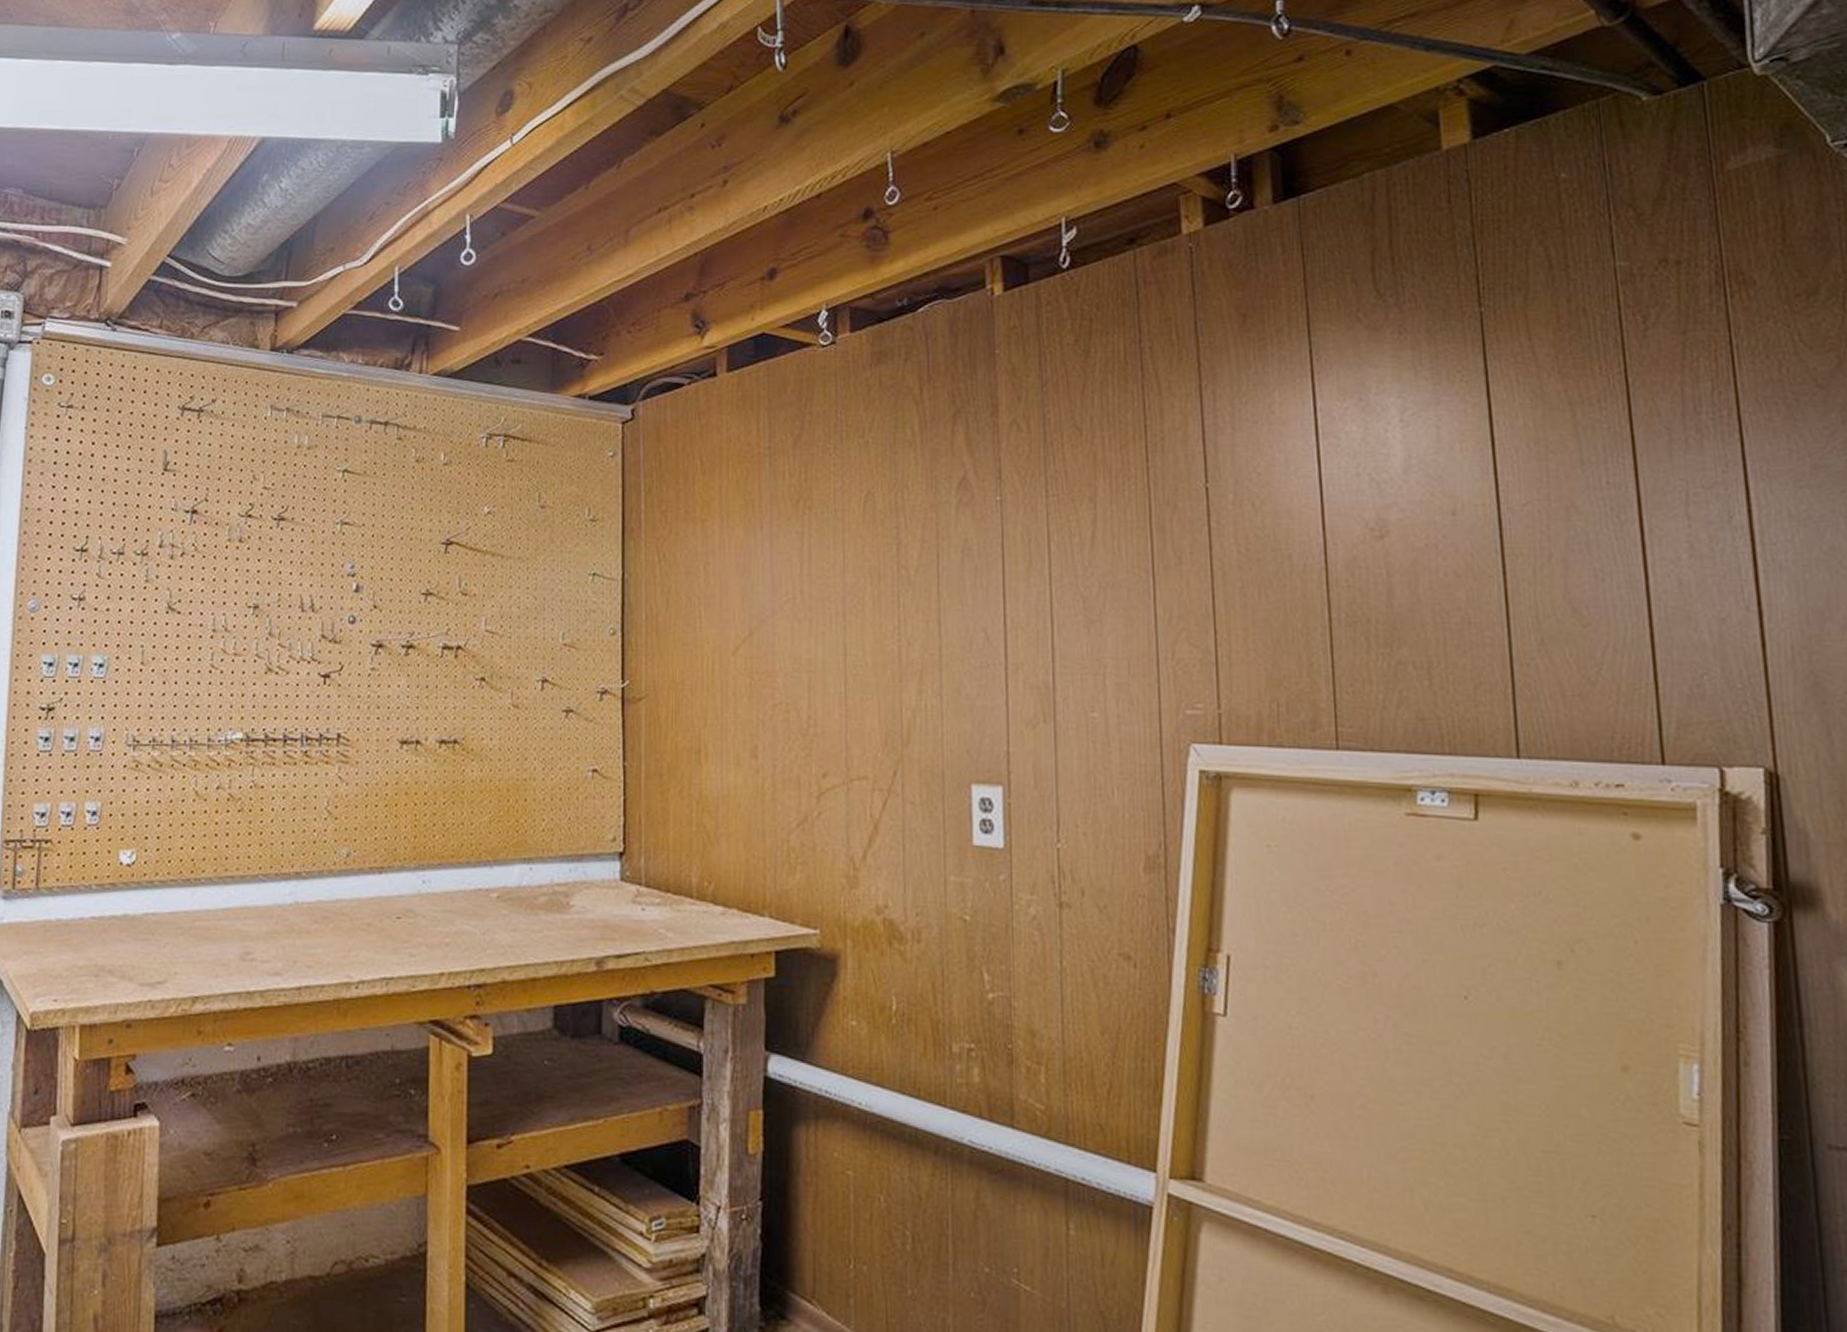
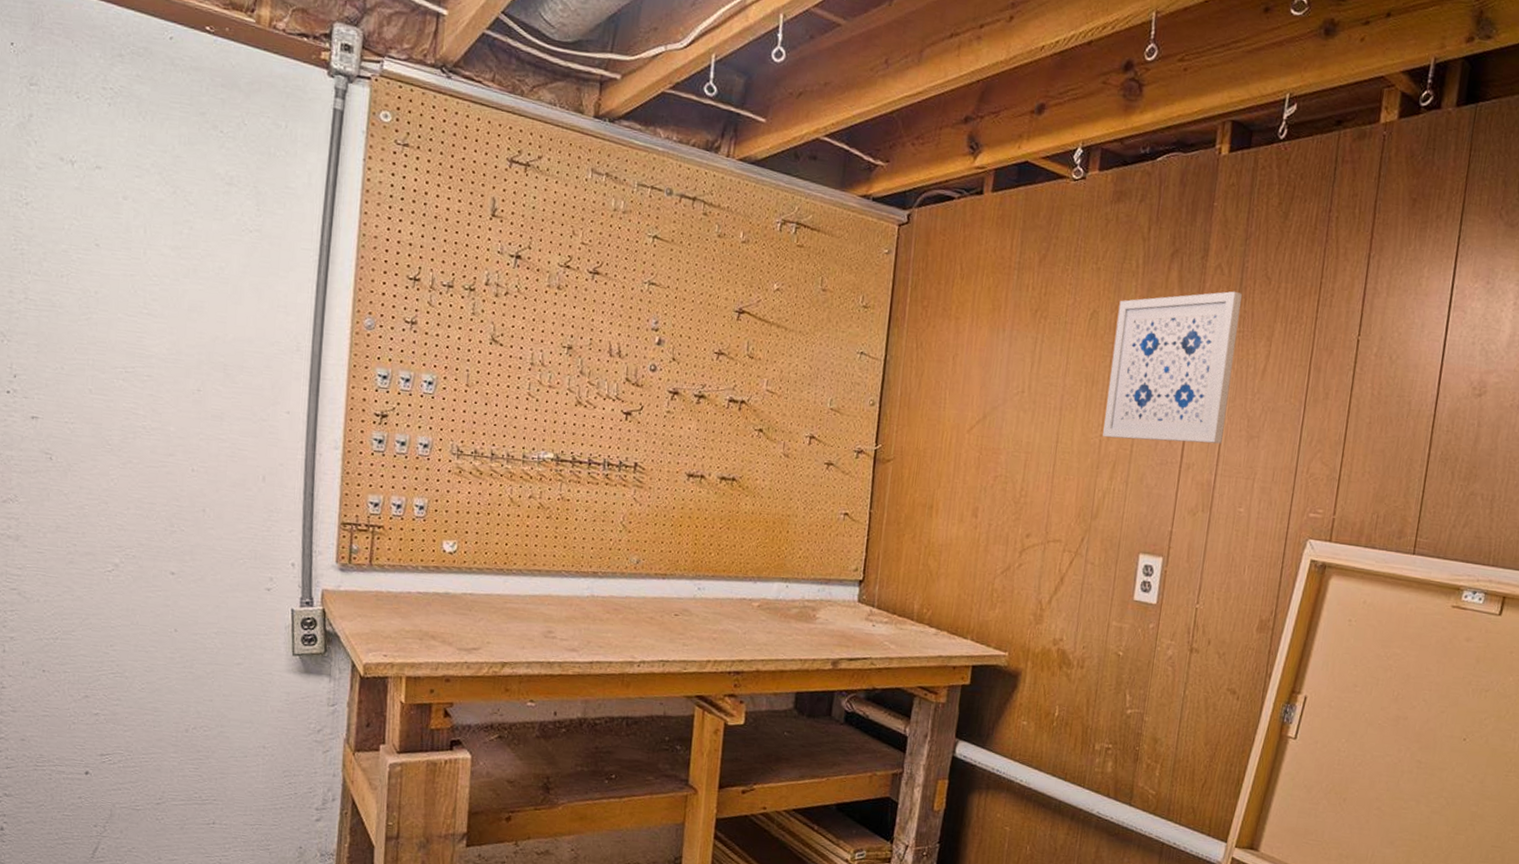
wall art: none [898,448,1054,642] -> present [1103,291,1242,444]

